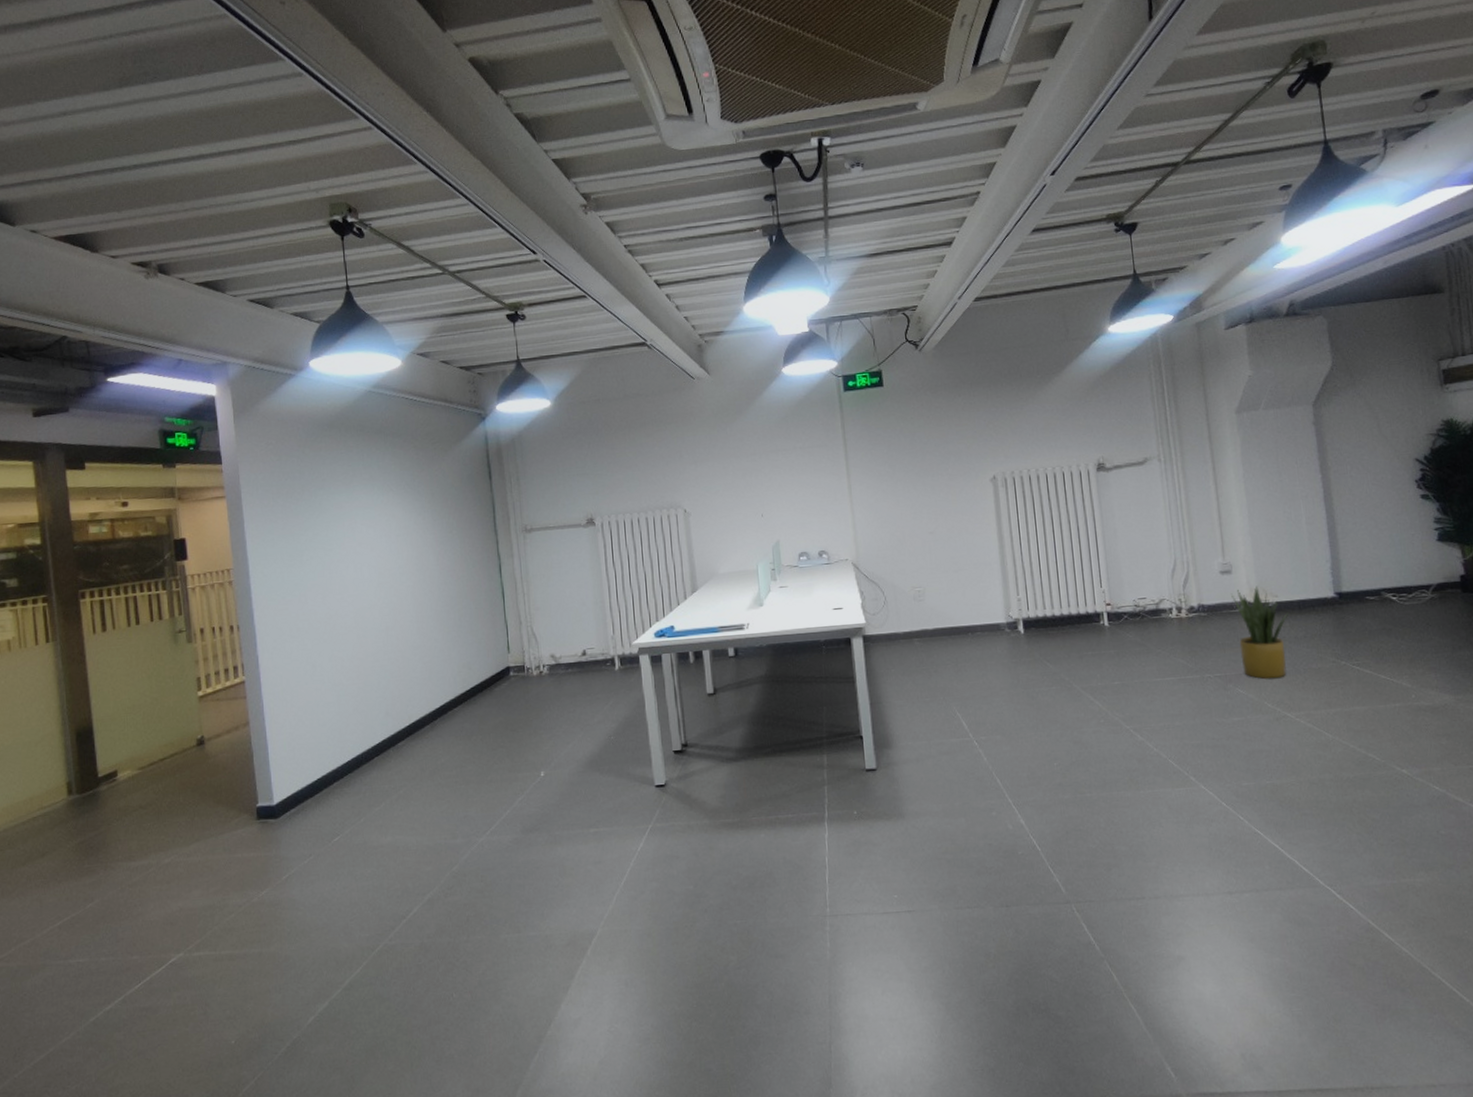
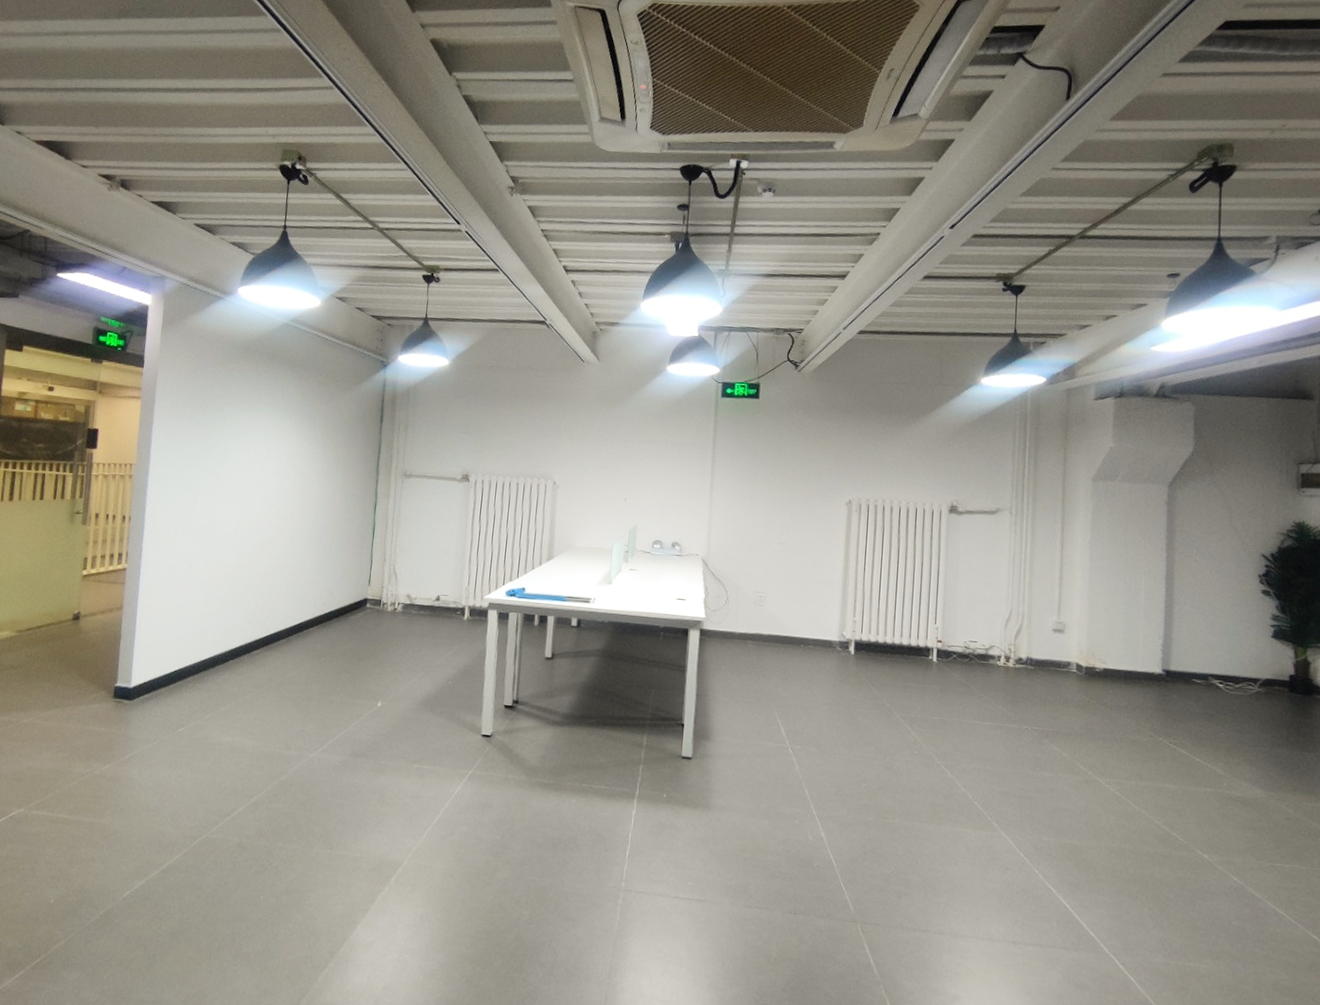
planter: present [1231,586,1288,679] -> none [1060,649,1113,743]

